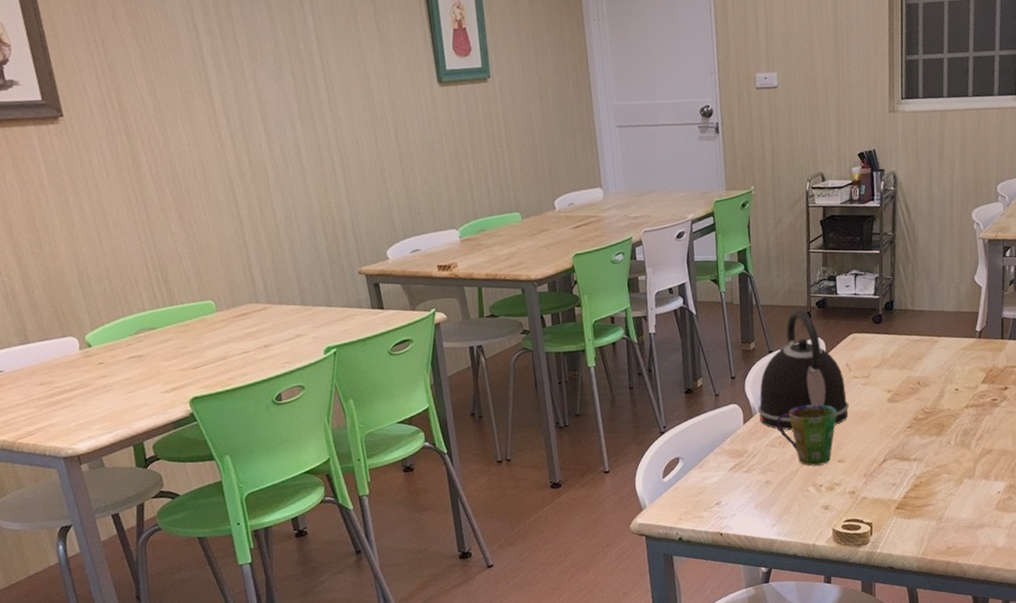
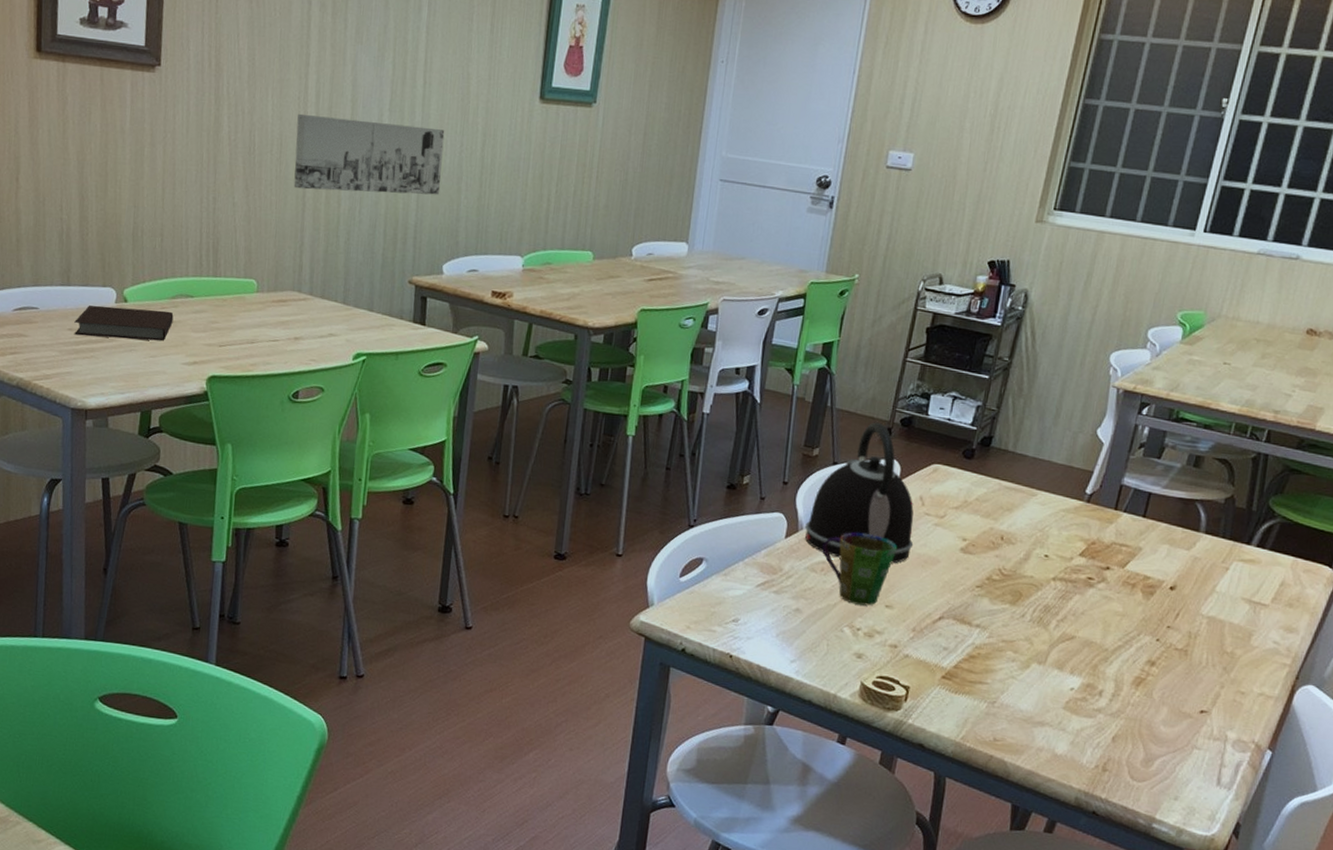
notebook: none [43,346,142,389] -> present [74,305,174,341]
wall art: none [213,127,367,208] -> present [293,113,445,195]

